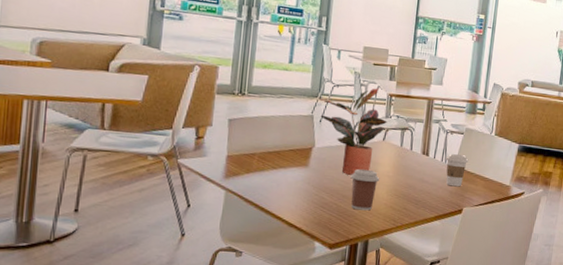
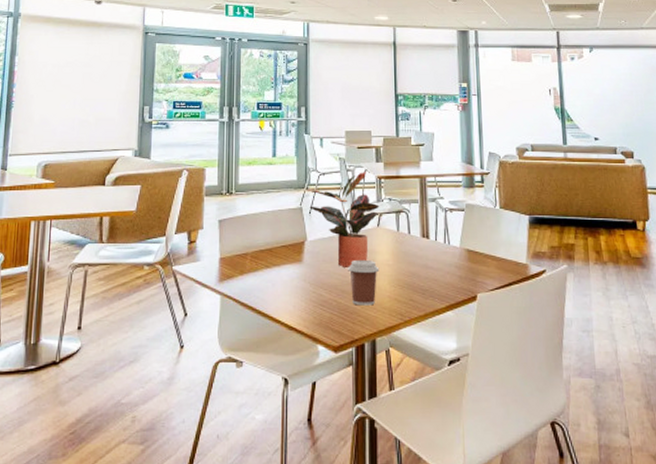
coffee cup: present [445,154,469,187] -> none [448,234,475,270]

